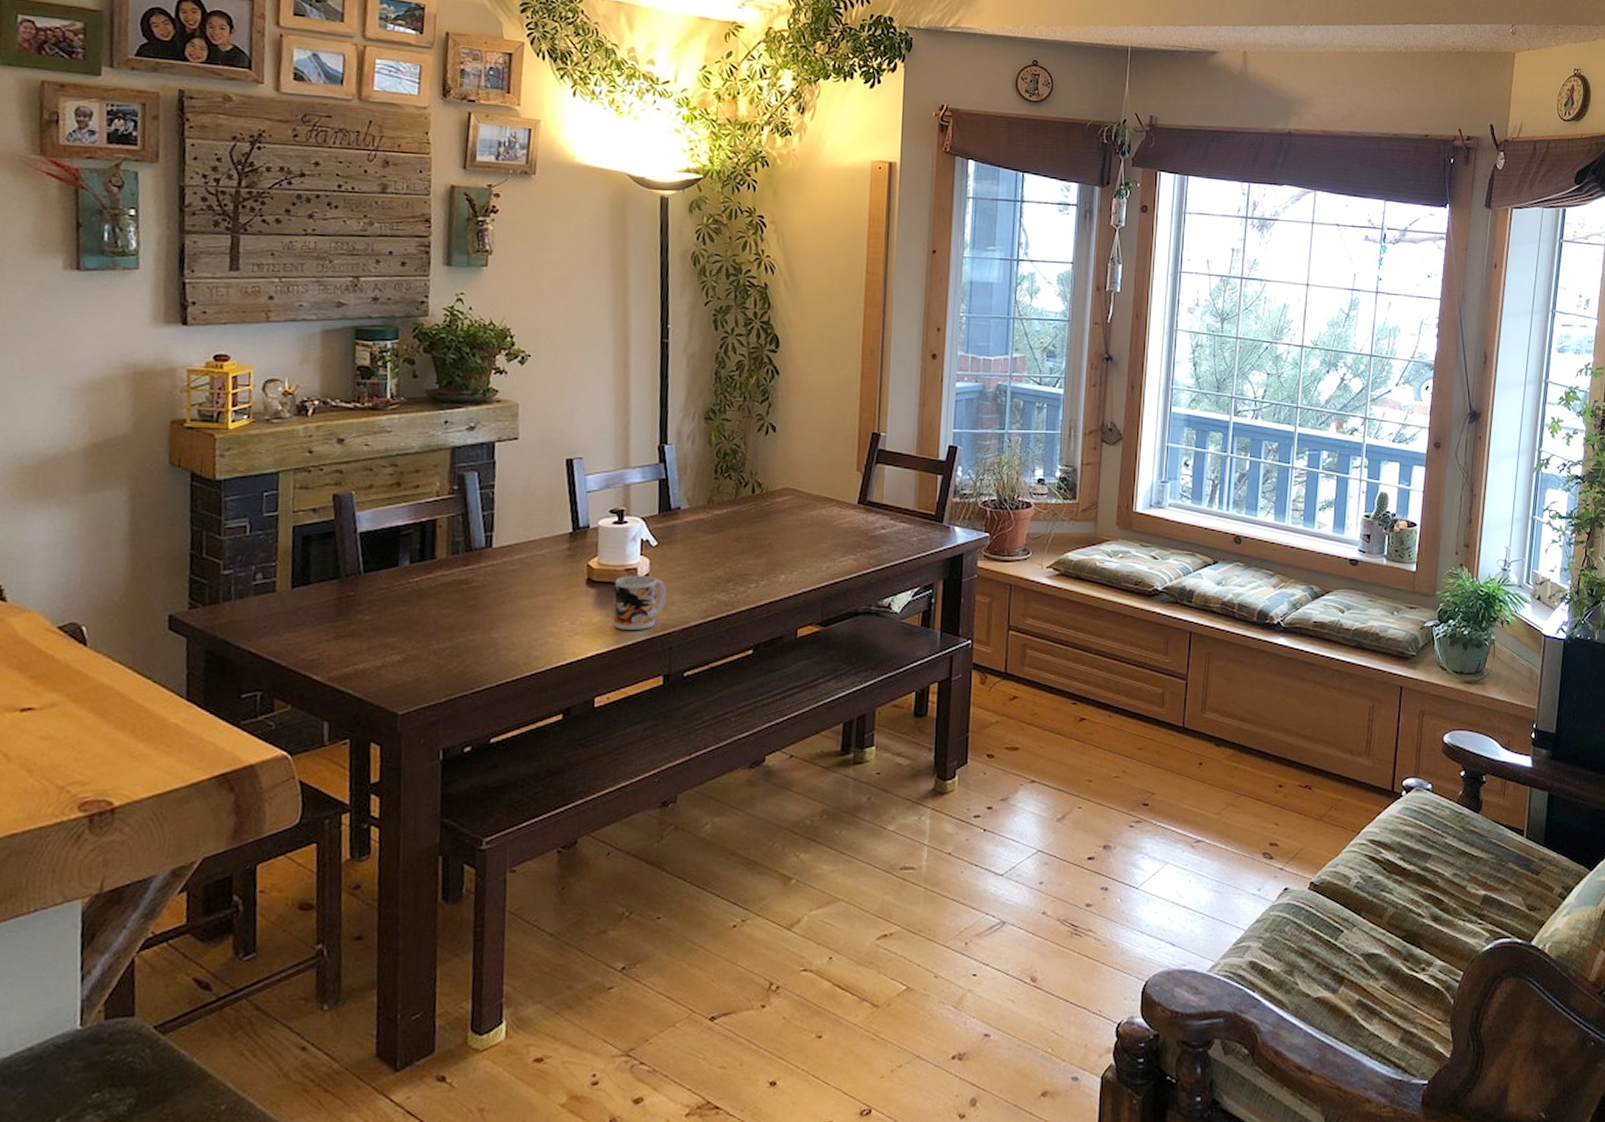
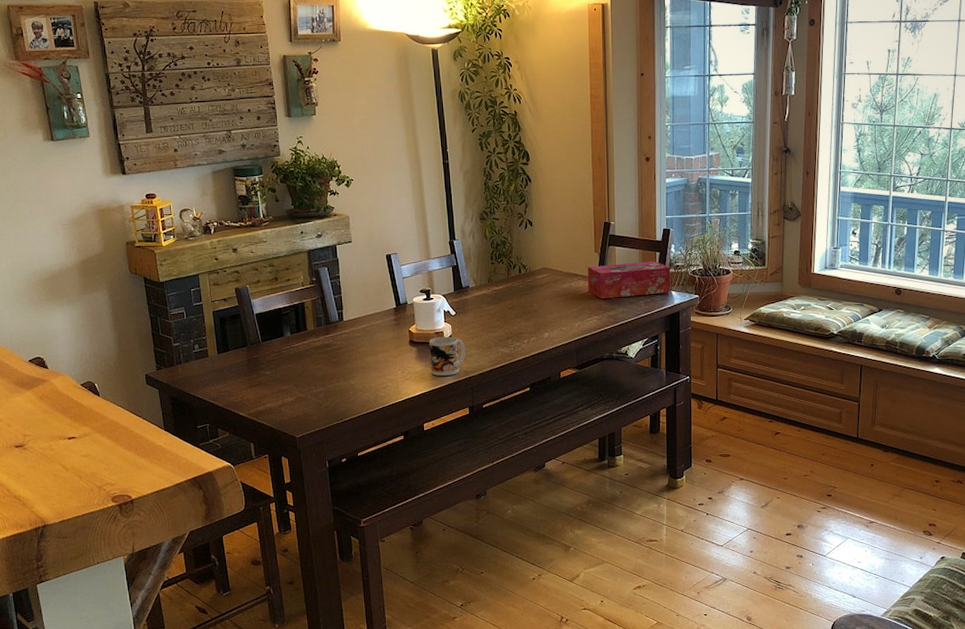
tissue box: none [844,487,955,534] -> present [587,262,671,300]

